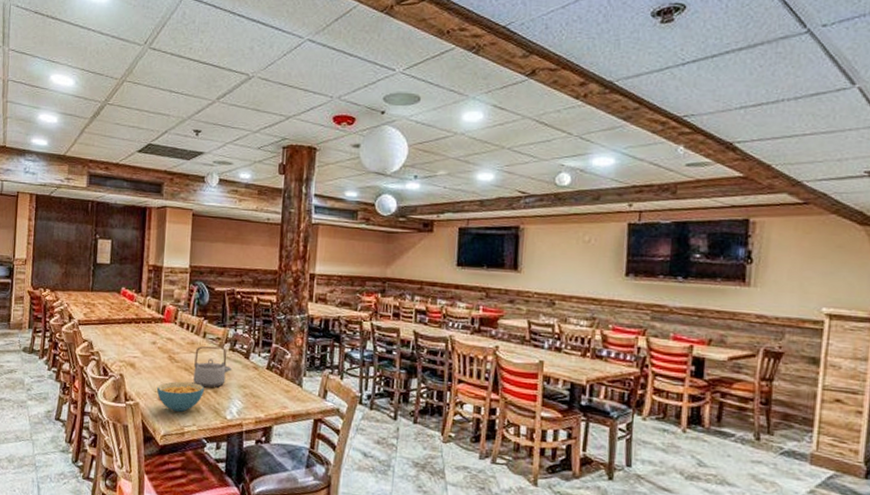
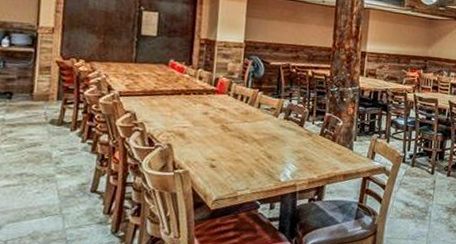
cereal bowl: present [156,381,205,412] -> none [208,149,259,177]
teapot: present [193,346,233,388] -> none [247,115,287,154]

